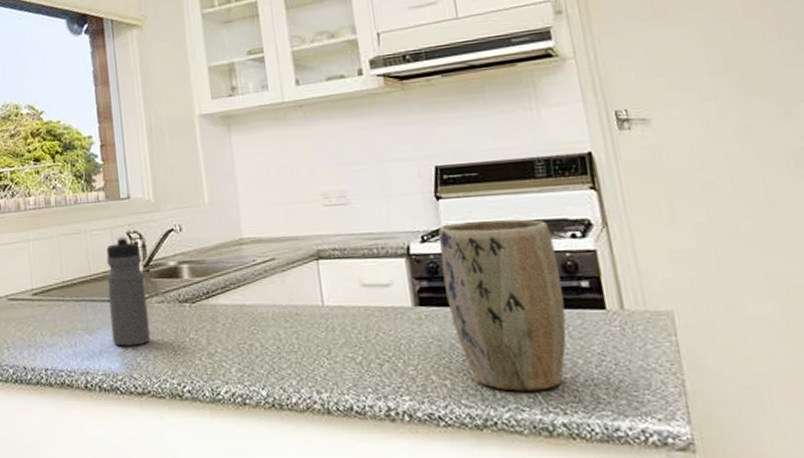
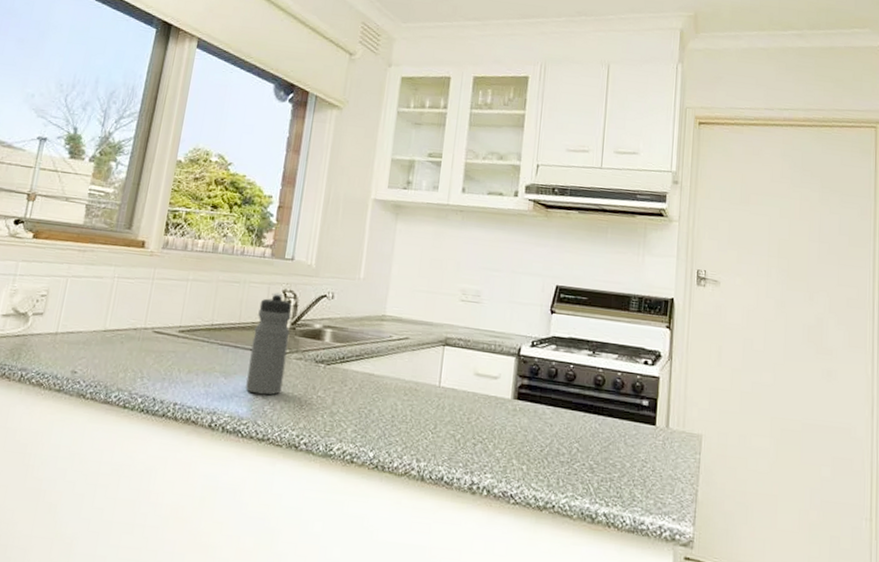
plant pot: present [438,219,566,392] -> none [539,335,631,485]

